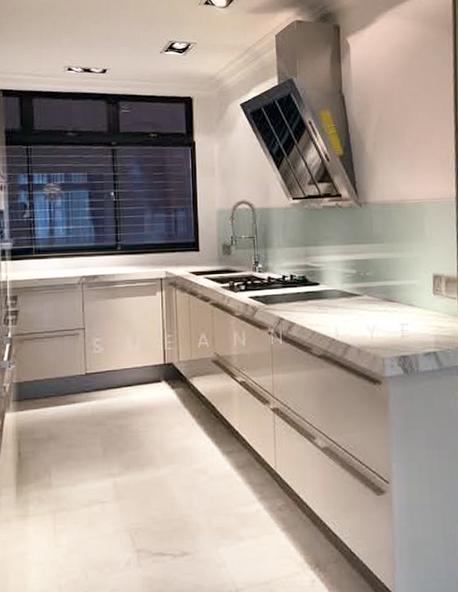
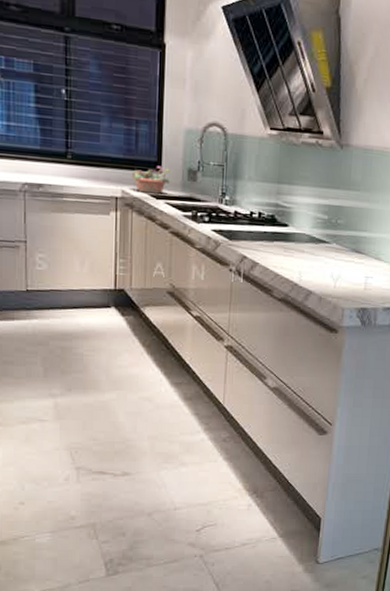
succulent planter: none [173,245,209,271] -> present [131,166,172,194]

